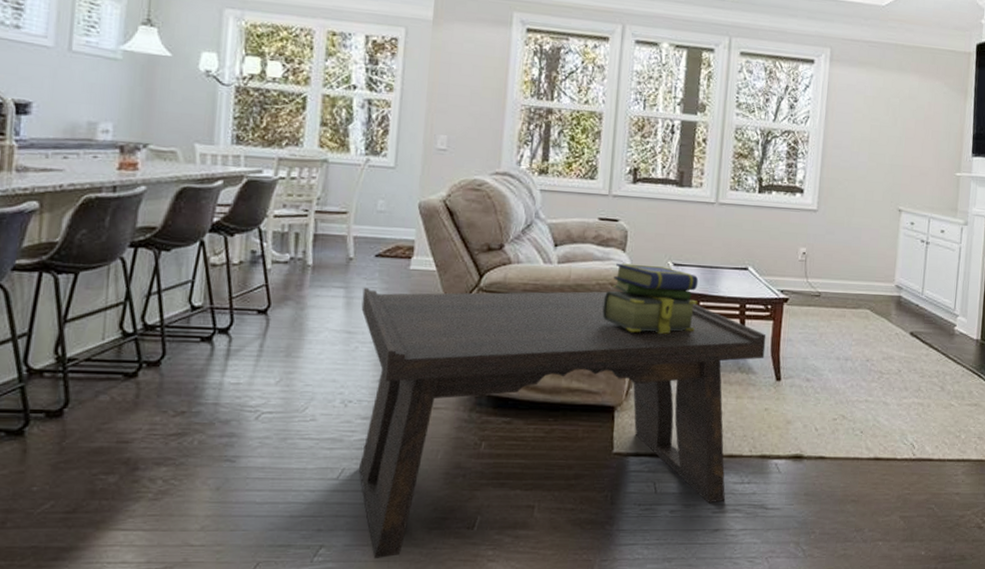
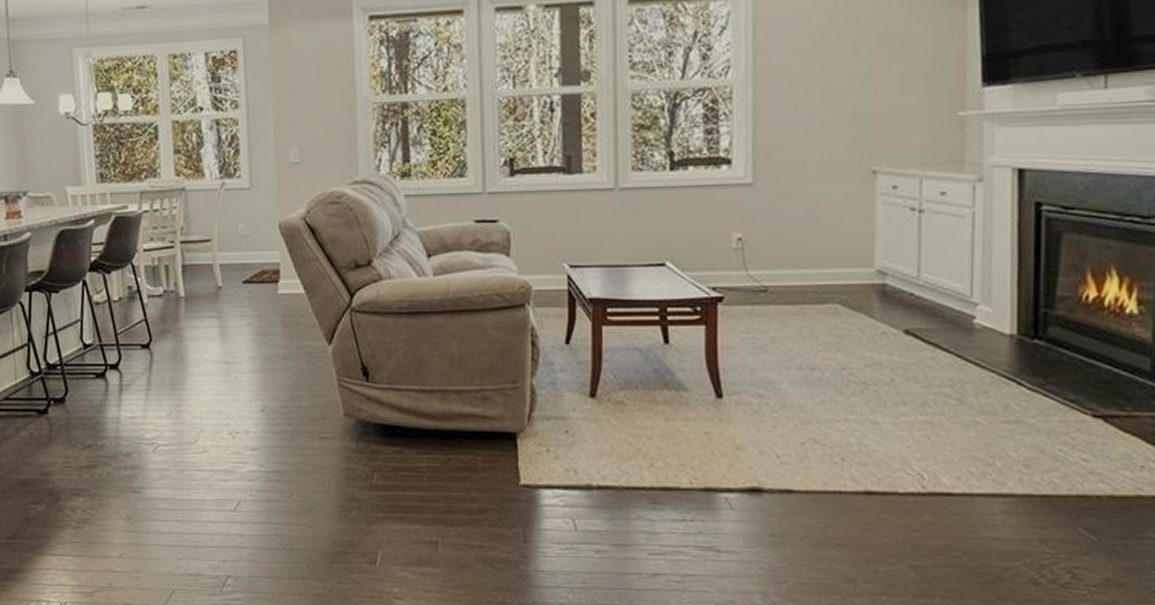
coffee table: present [359,288,766,560] -> none [235,303,698,592]
stack of books: present [602,263,699,334] -> none [490,269,605,348]

